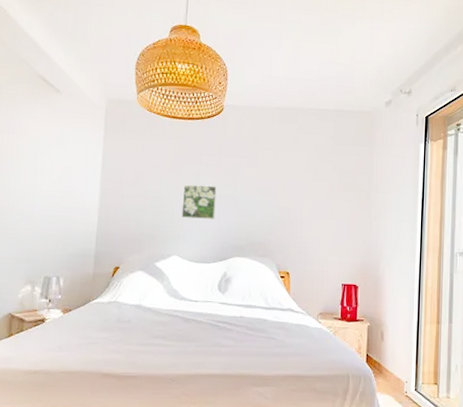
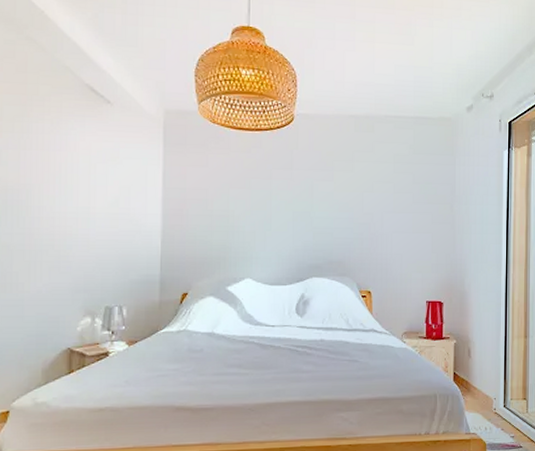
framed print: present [181,184,217,220] -> none [253,201,290,239]

